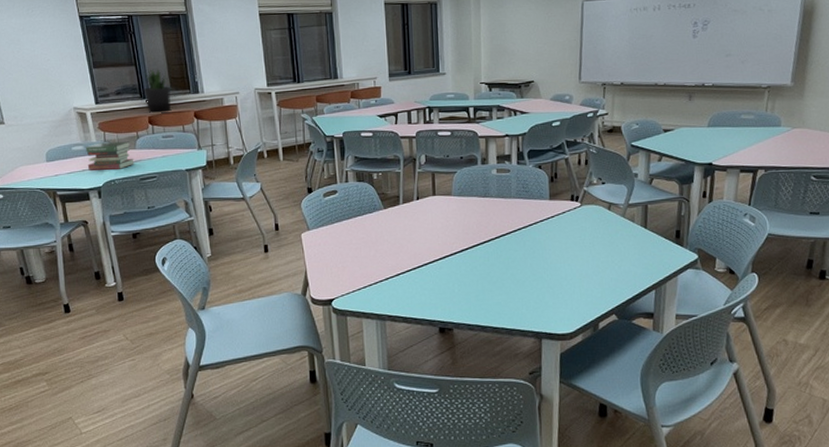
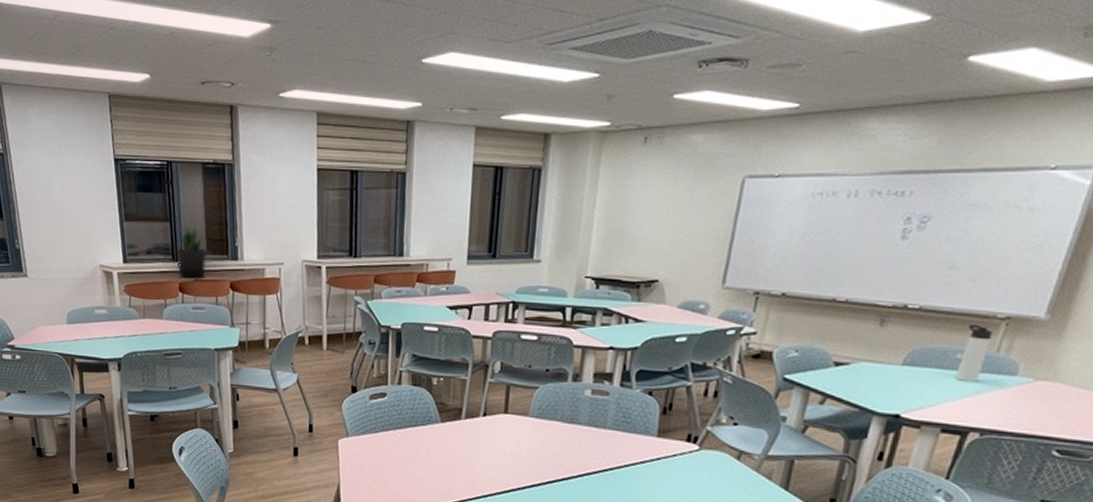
books: present [86,141,134,170] -> none [109,308,159,342]
thermos bottle: none [743,93,761,135] -> present [956,324,993,384]

